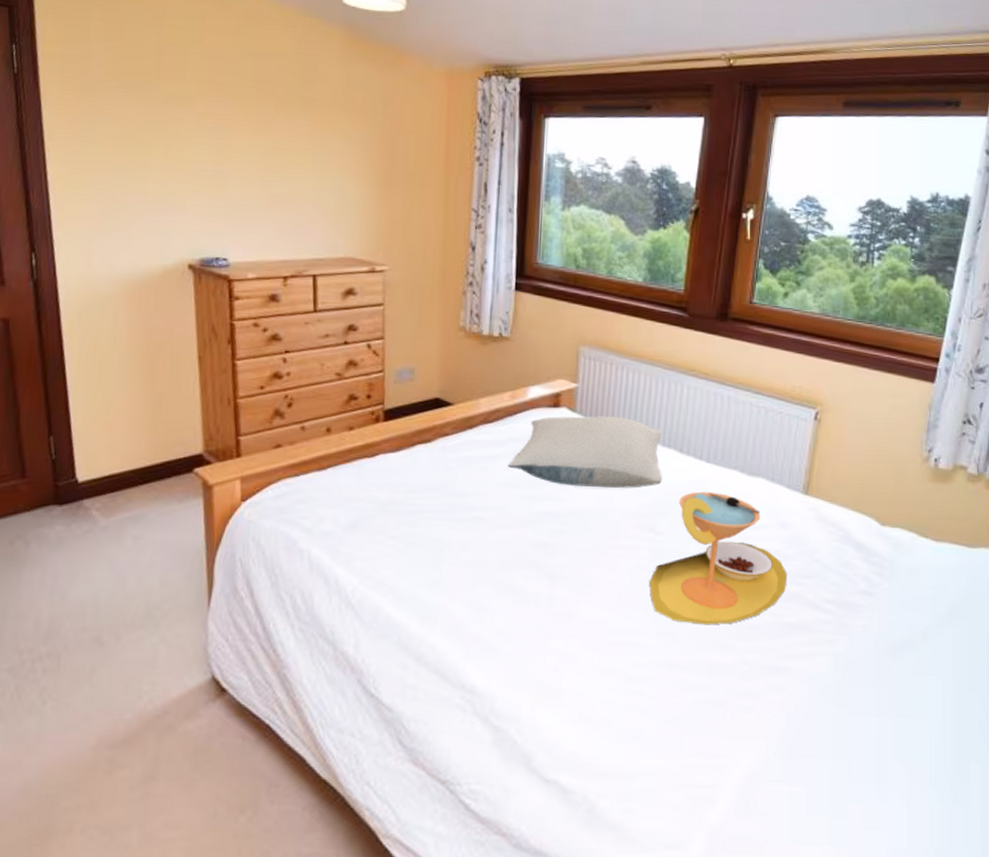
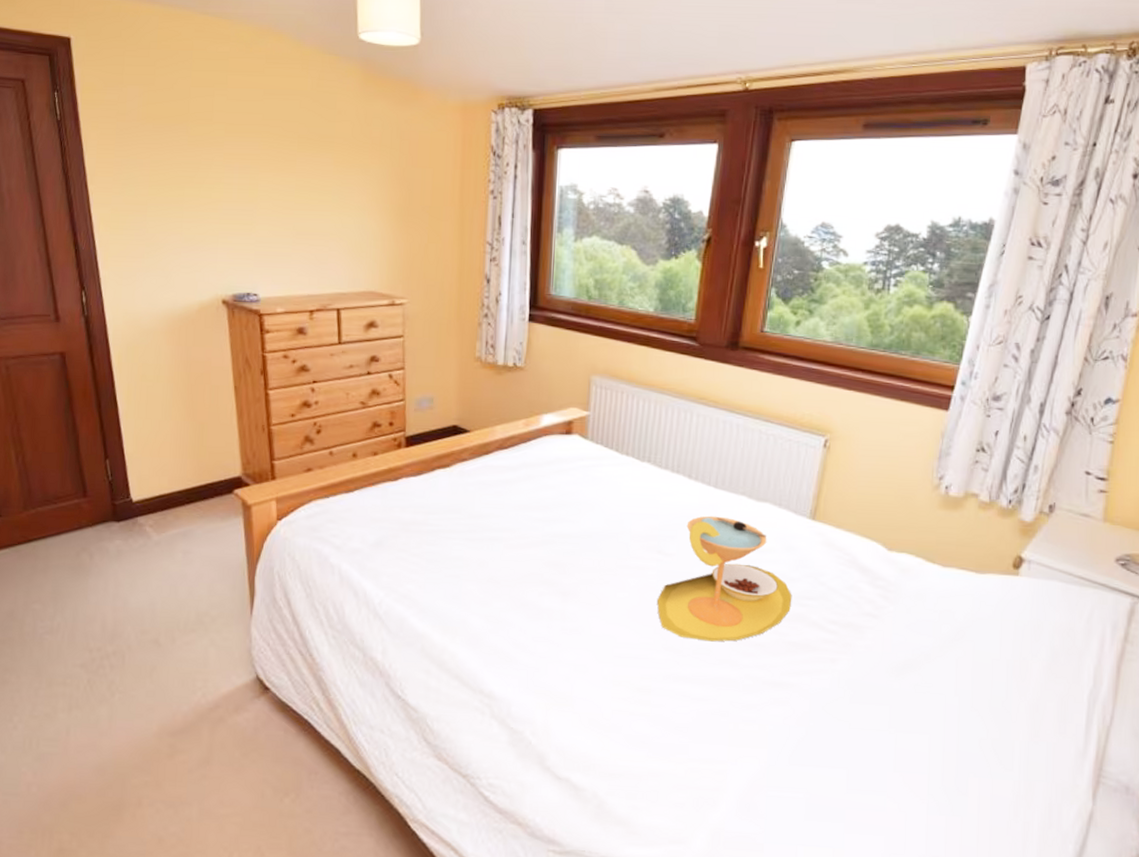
pillow: present [507,416,663,489] -> none [522,442,672,512]

